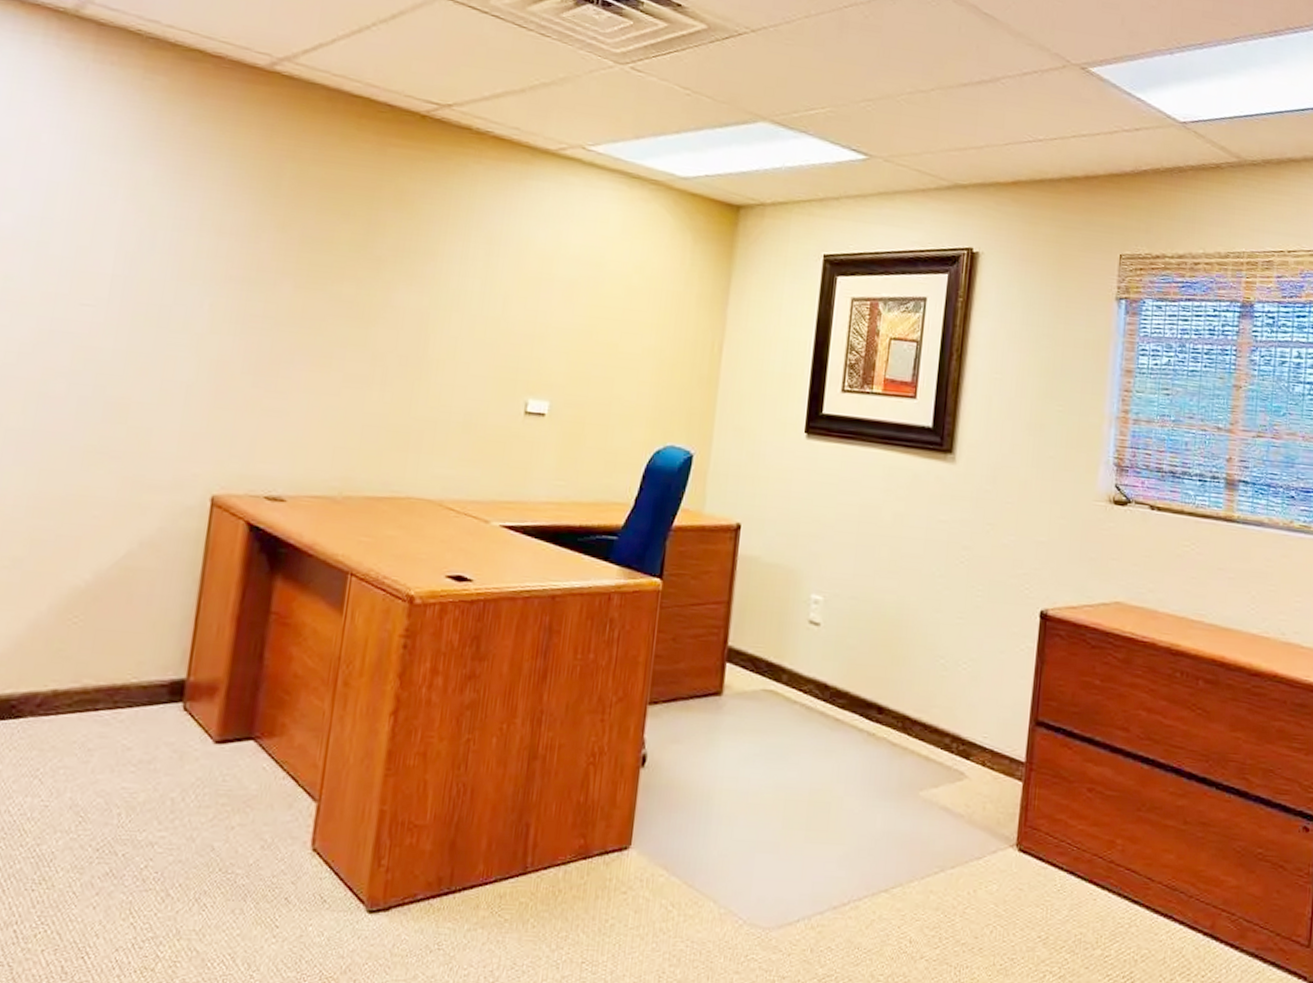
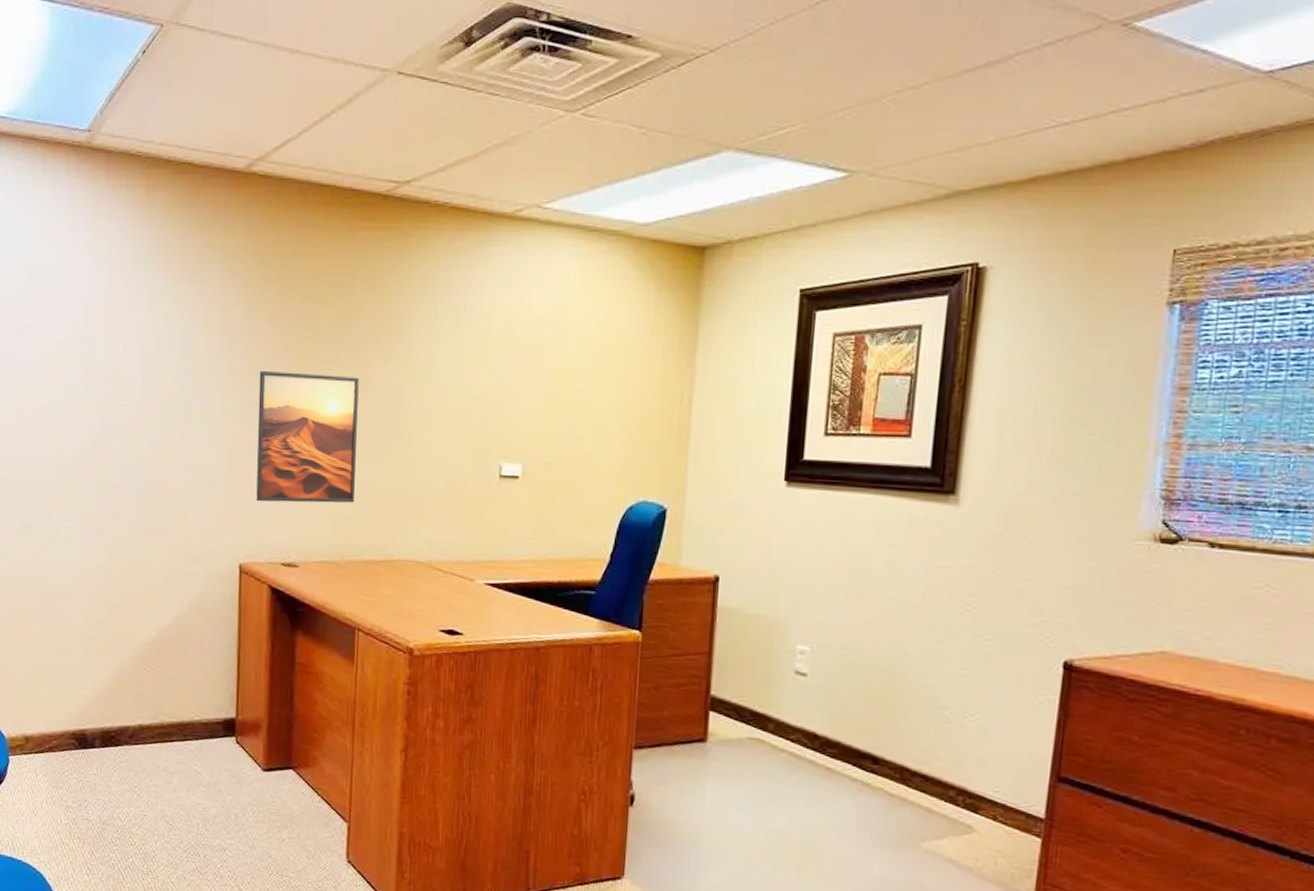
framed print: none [241,280,378,433] -> present [256,370,359,503]

